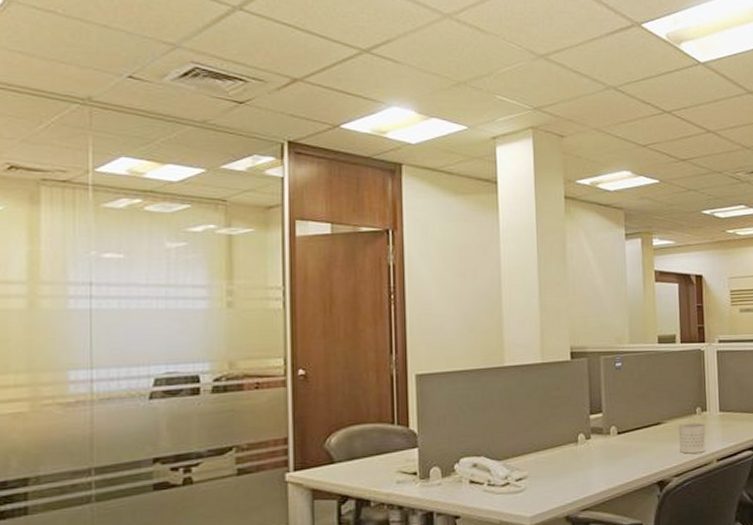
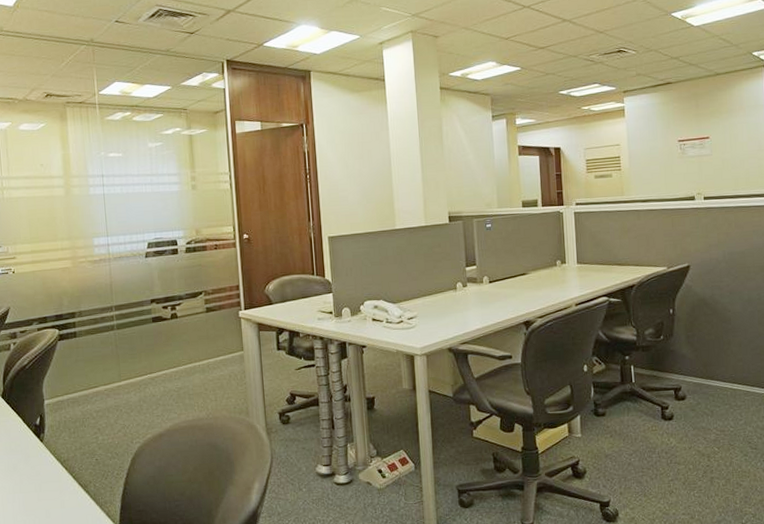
mug: present [678,422,706,454] -> none [541,273,566,299]

